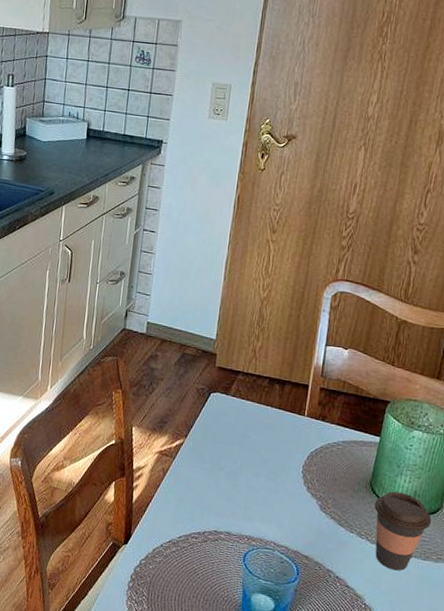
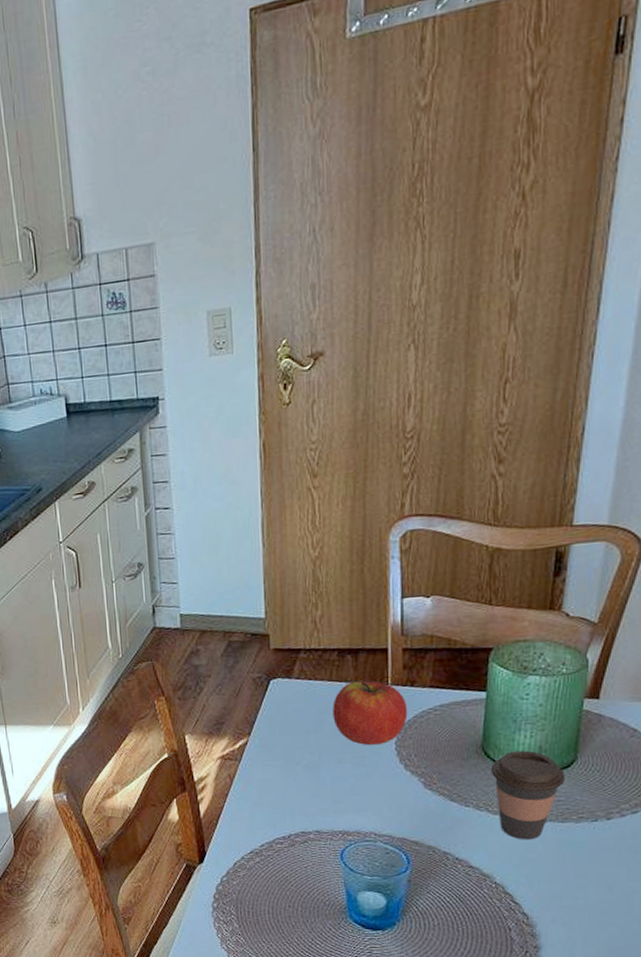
apple: none [256,407,317,466] -> present [332,681,408,746]

